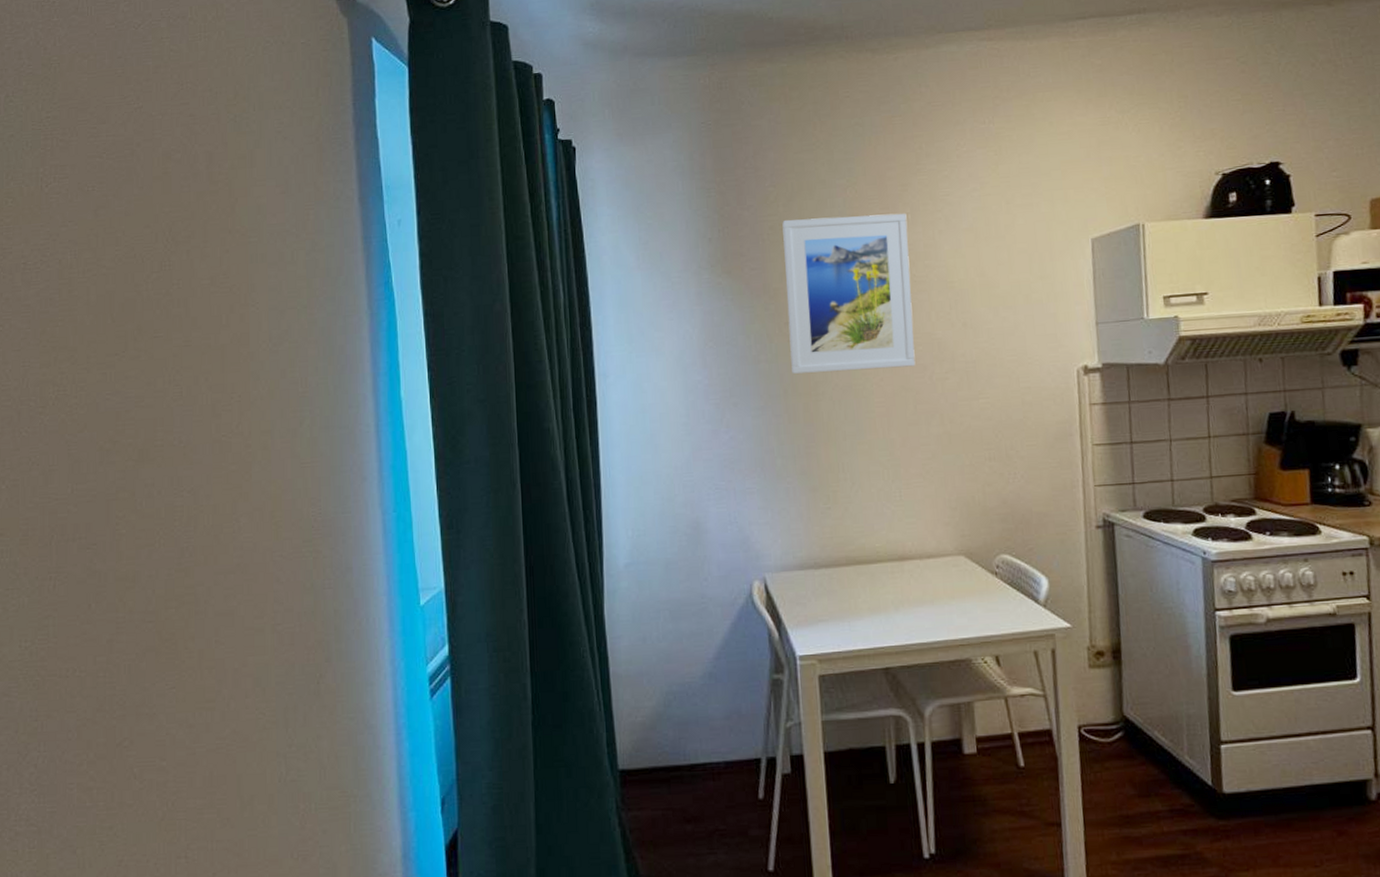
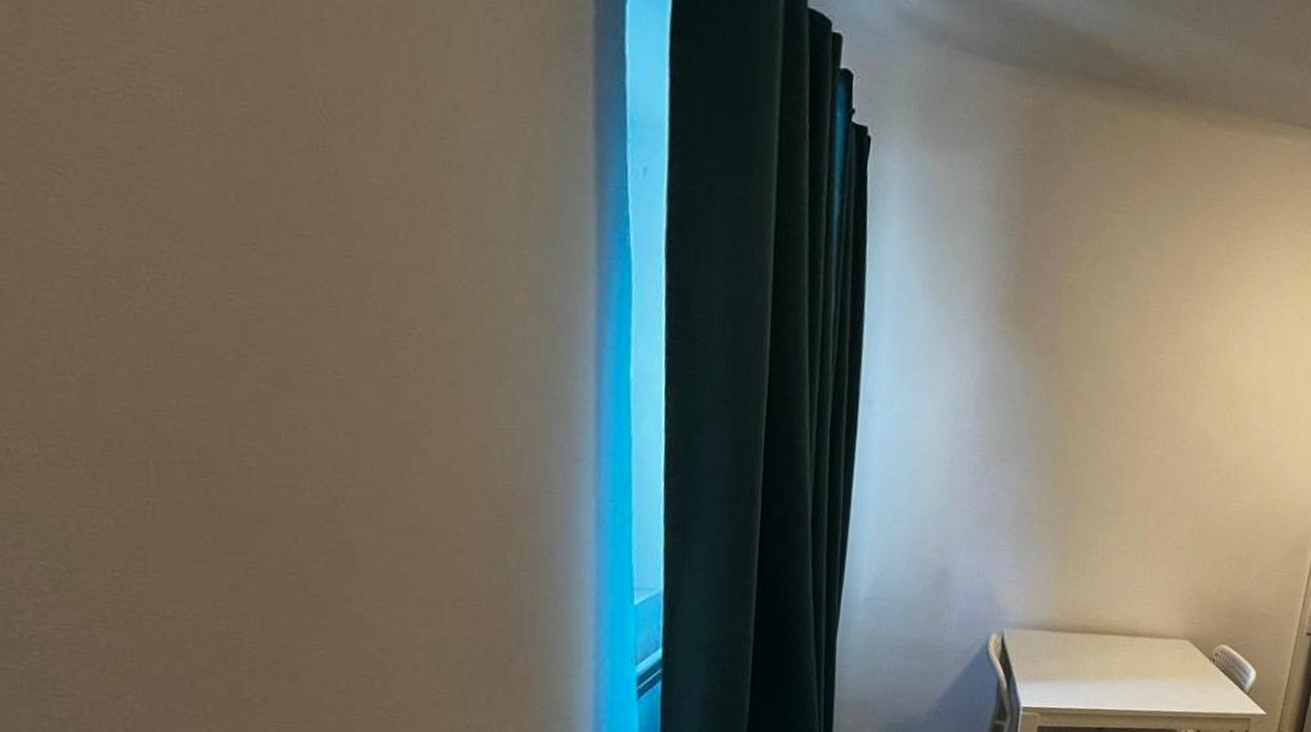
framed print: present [782,213,916,374] -> none [1064,282,1206,459]

